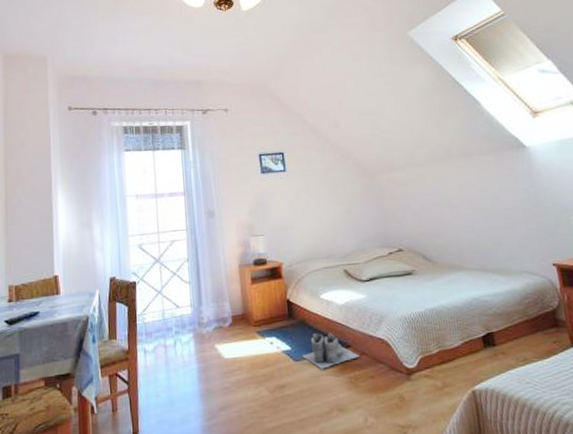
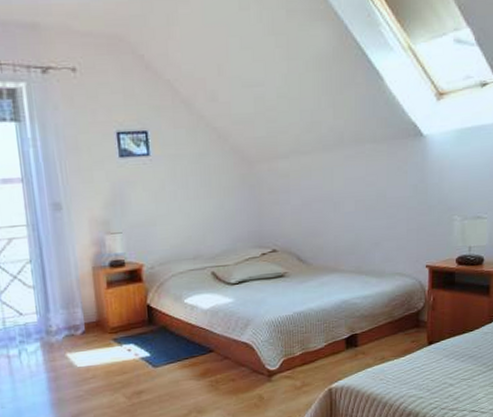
boots: present [301,332,360,369] -> none [161,337,222,374]

